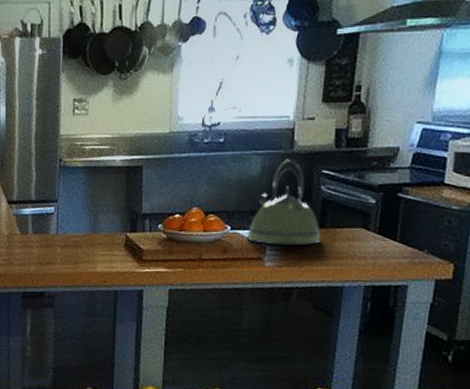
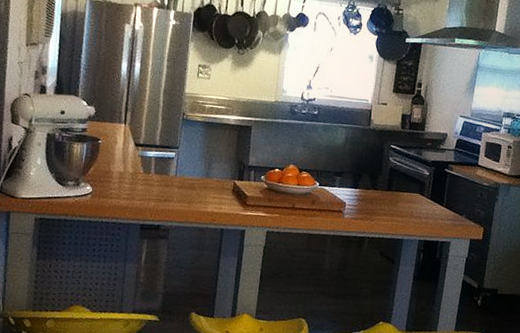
kettle: present [246,159,321,246] -> none [331,133,388,204]

